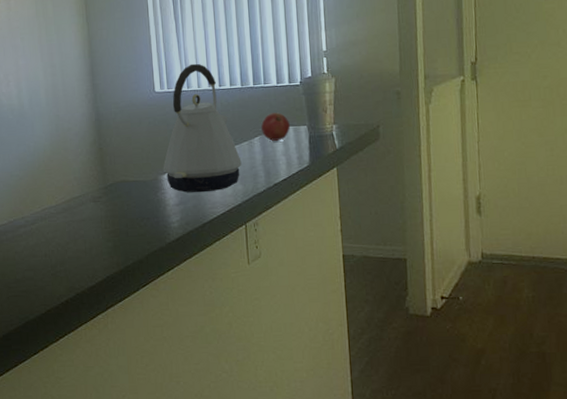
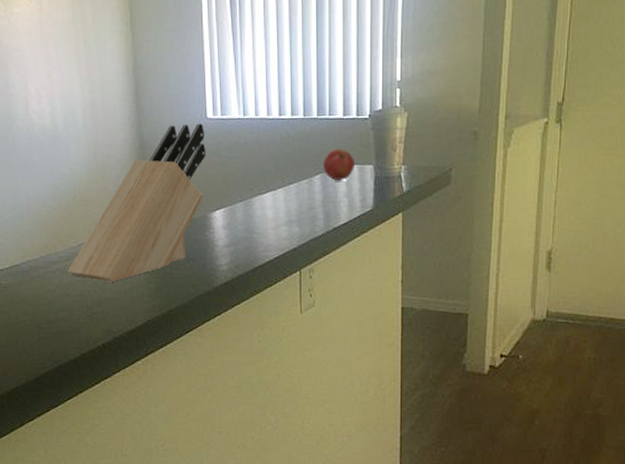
knife block: none [33,96,156,242] -> present [68,123,206,282]
kettle: present [163,63,242,193] -> none [212,87,300,234]

